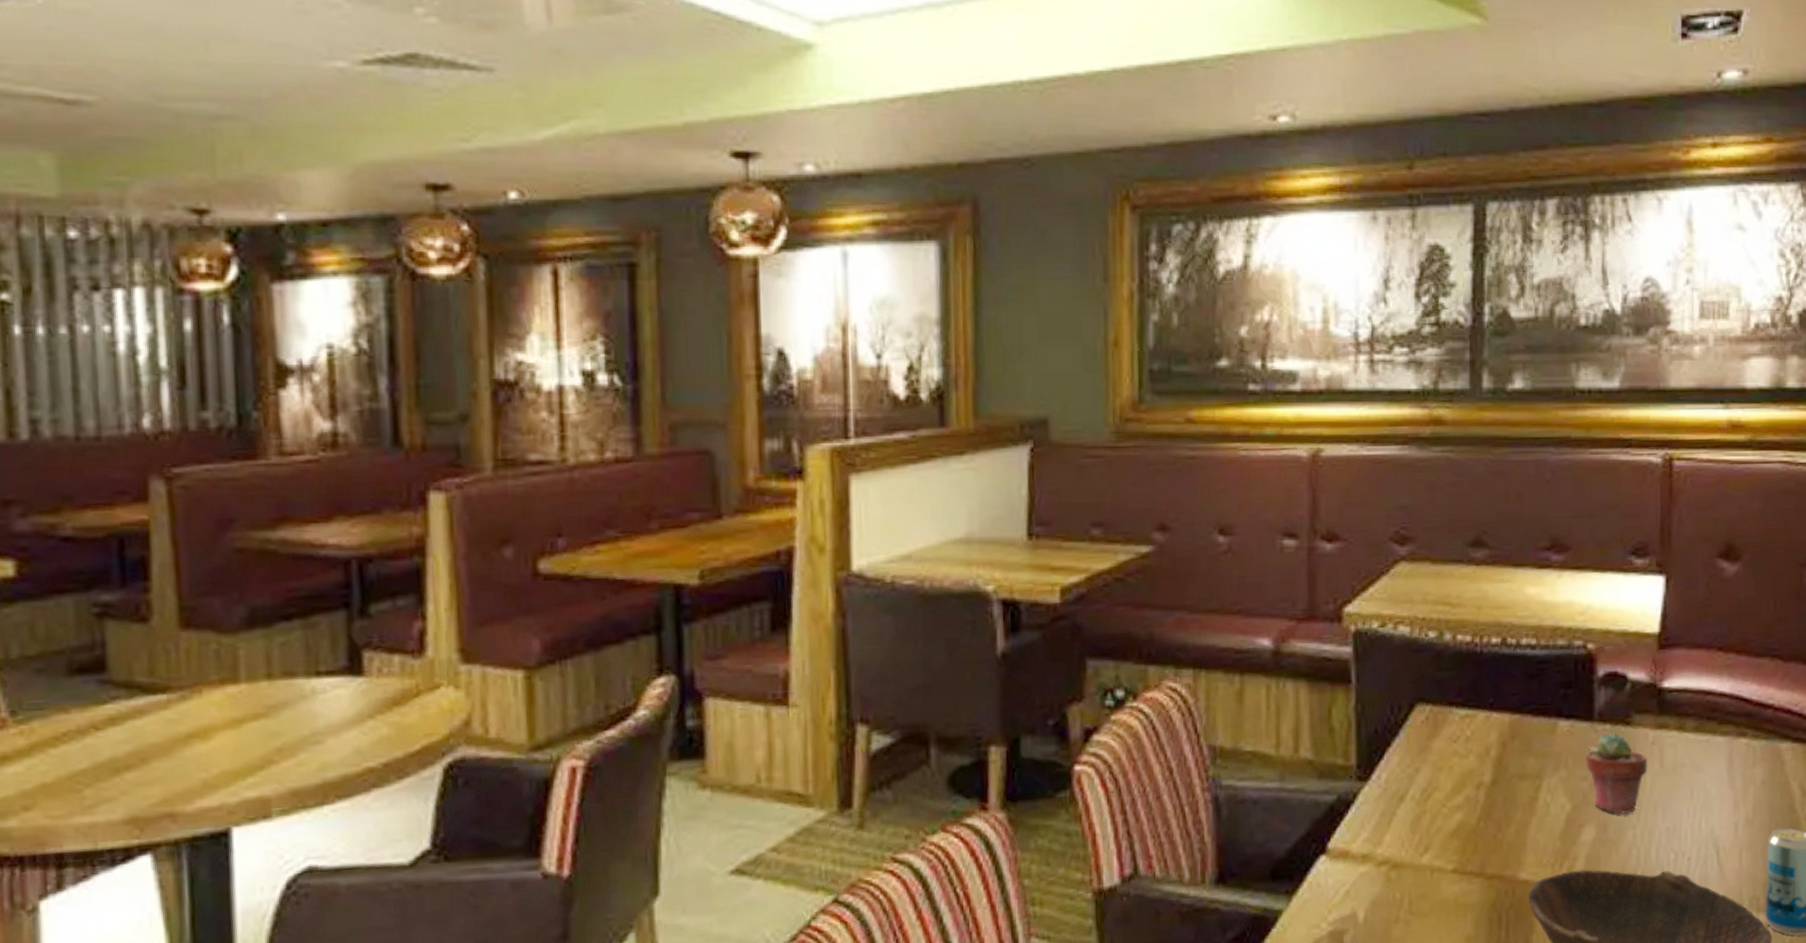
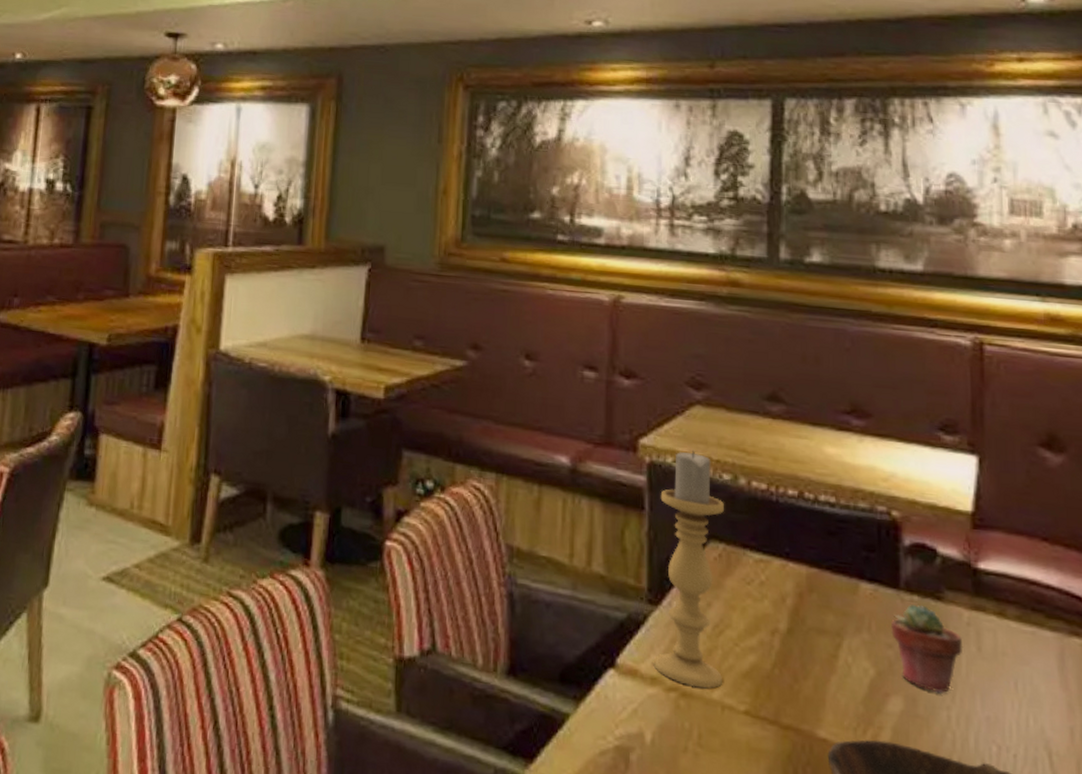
candle holder: none [1364,611,1431,857] -> present [653,450,724,688]

